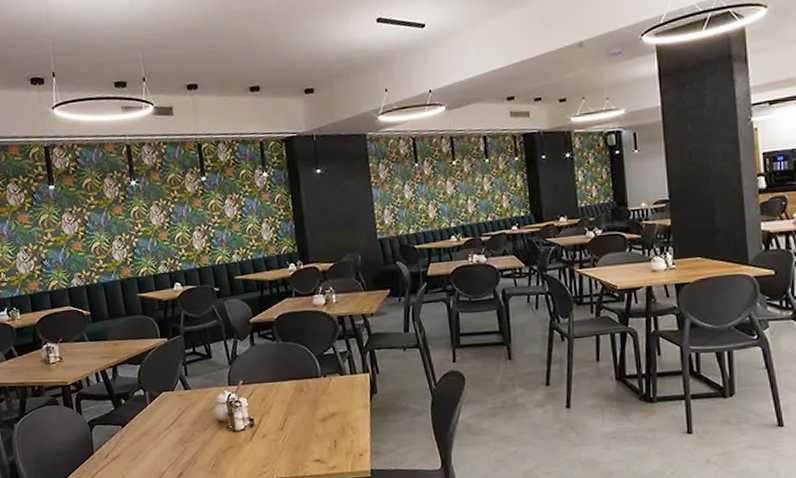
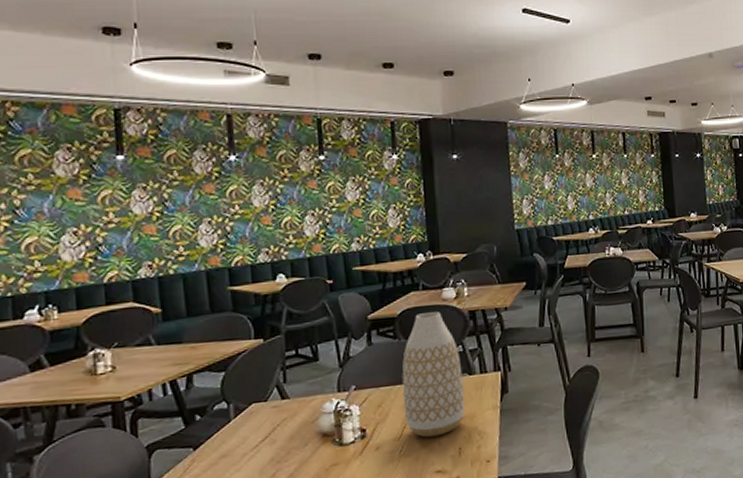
vase: none [281,317,338,430] -> present [402,312,465,438]

